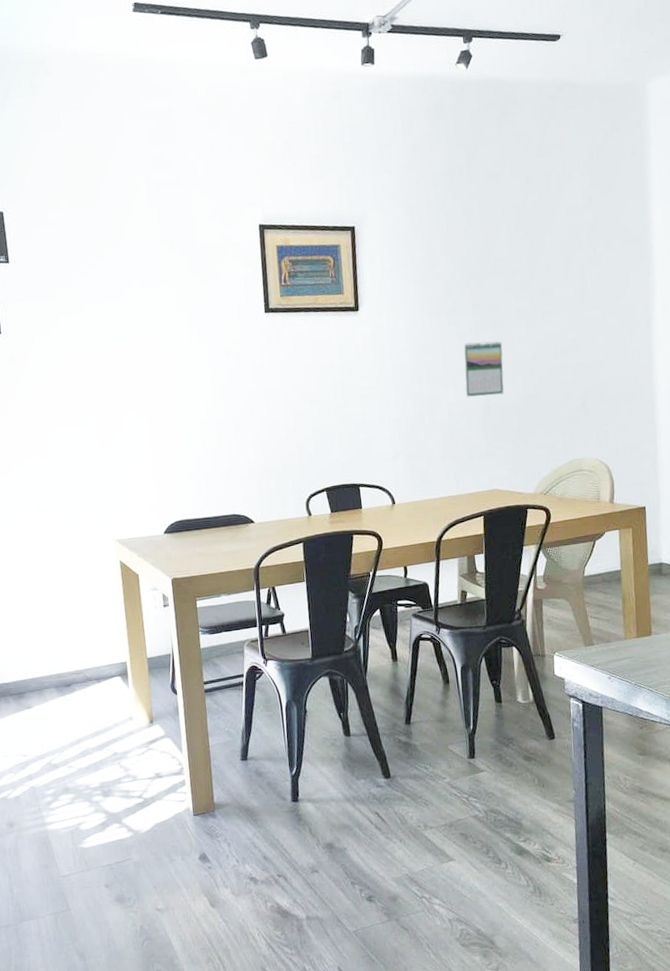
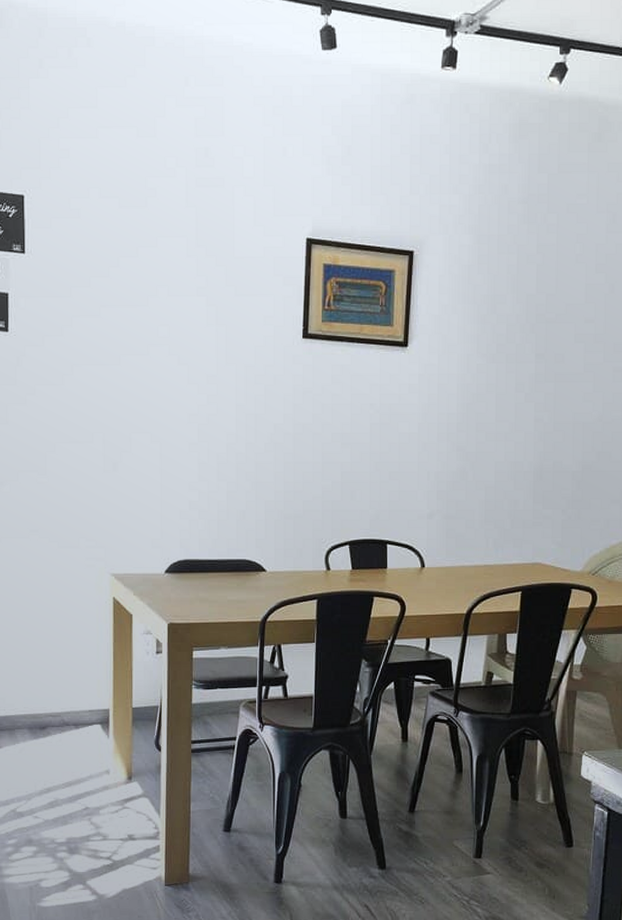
calendar: present [463,341,505,398] -> none [518,395,565,457]

